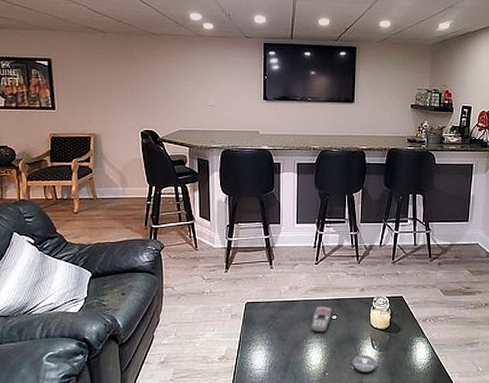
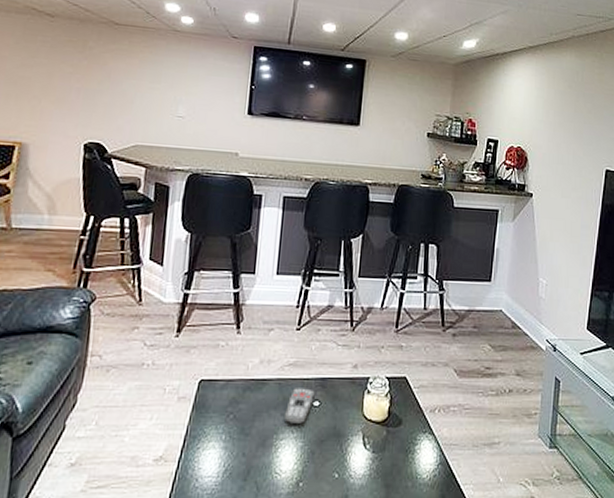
coaster: present [352,354,376,375] -> none [336,456,368,486]

